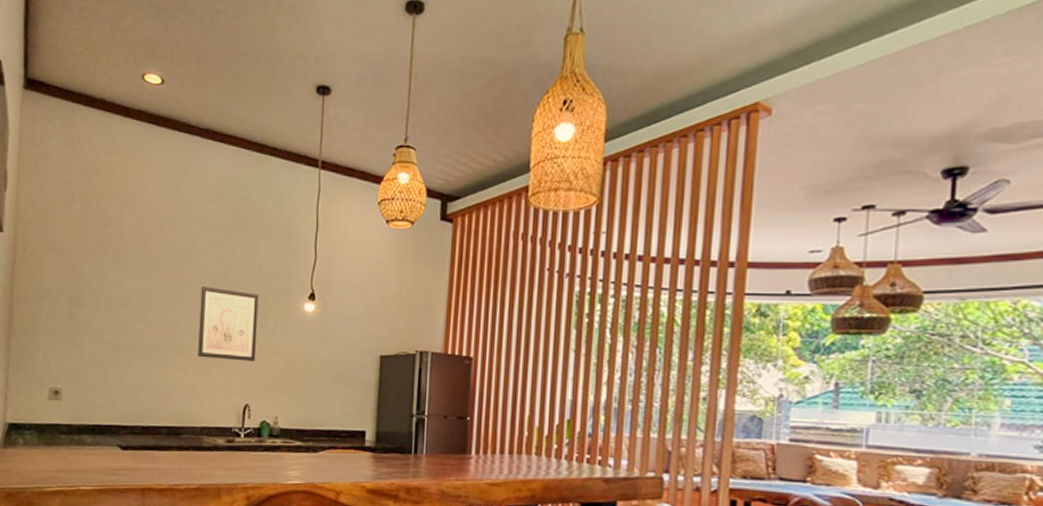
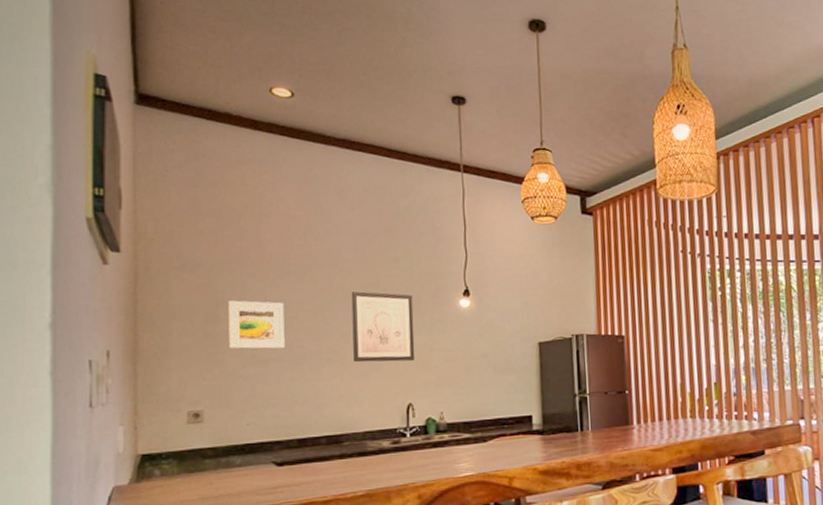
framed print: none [87,286,139,337] -> present [227,300,285,349]

